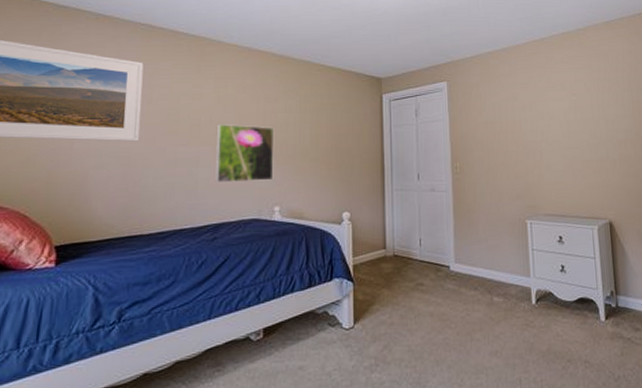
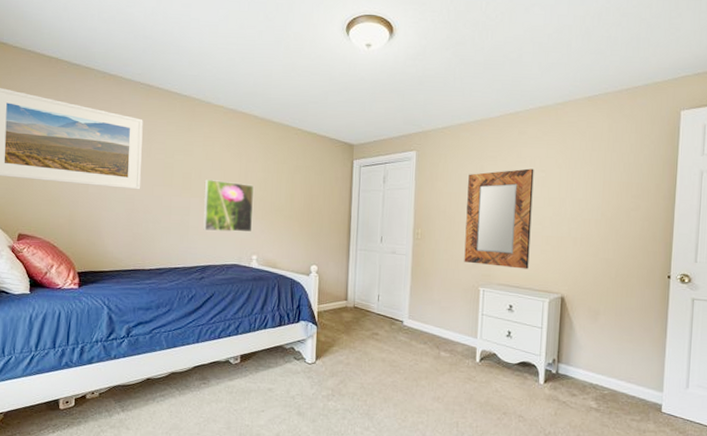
home mirror: none [502,93,573,196] -> present [464,168,534,269]

